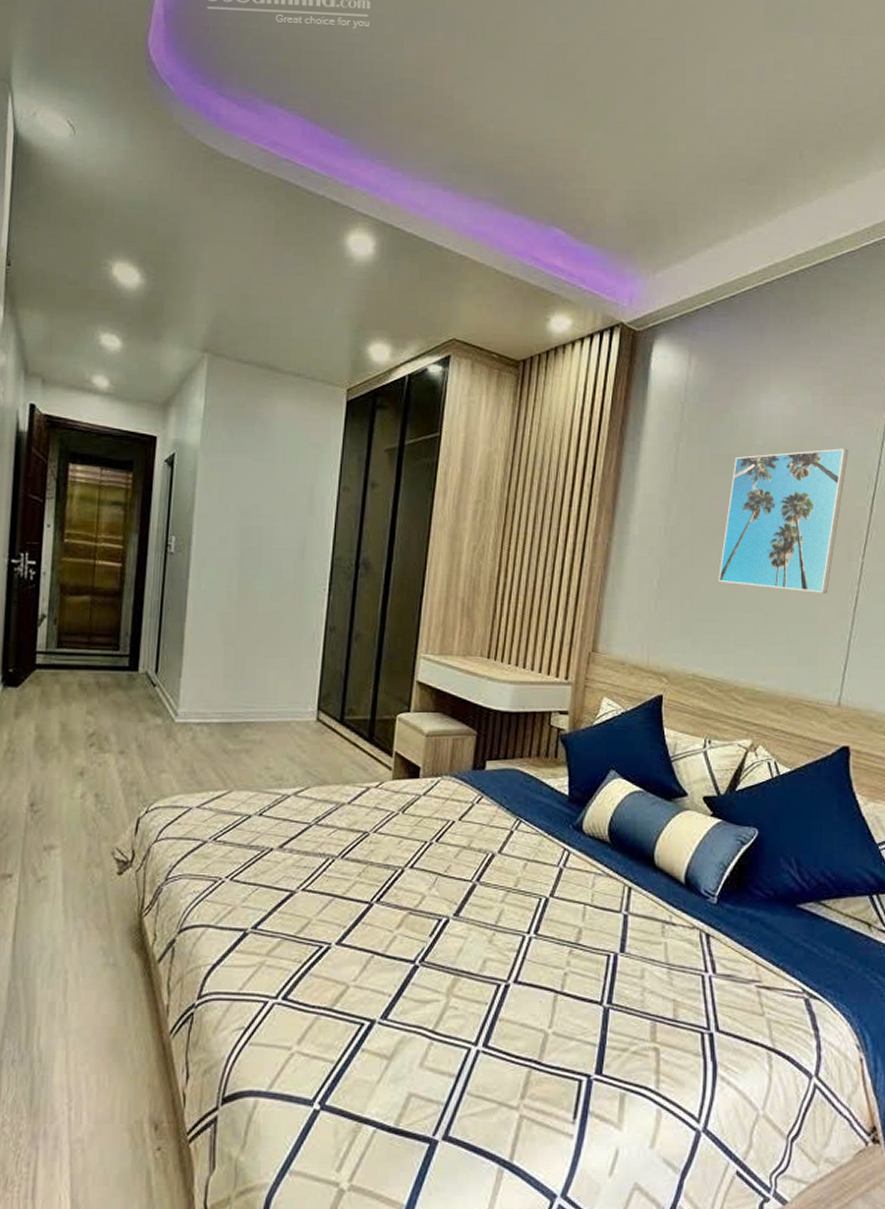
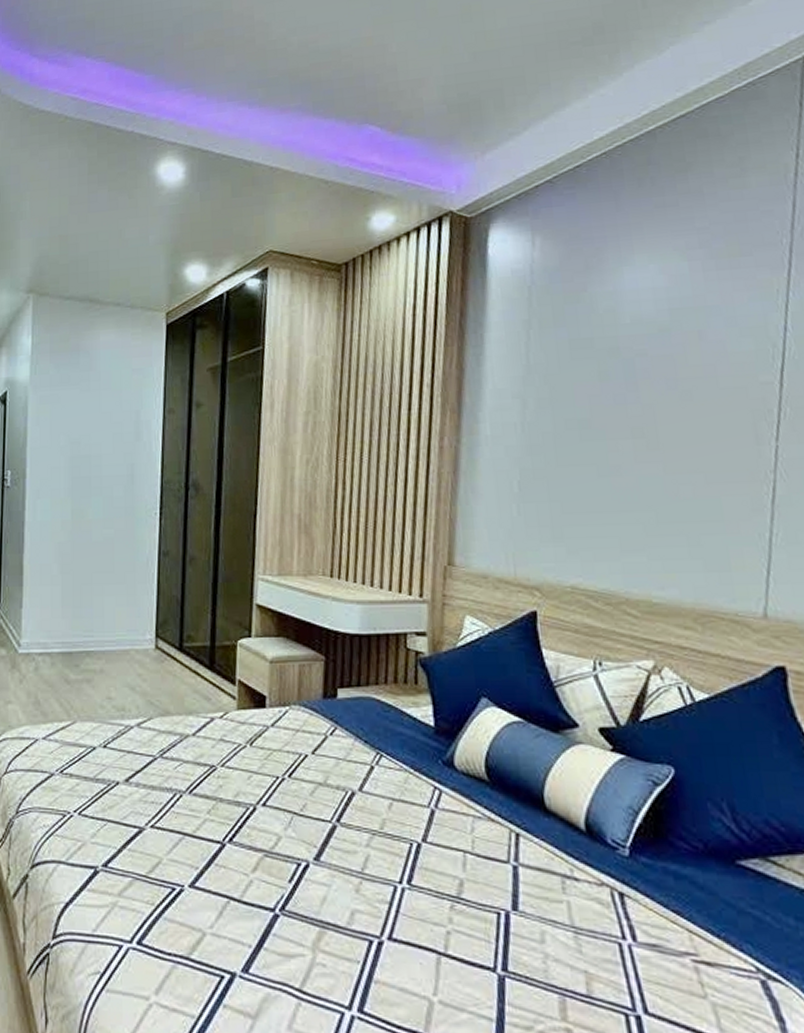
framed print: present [718,448,849,593] -> none [592,317,743,486]

